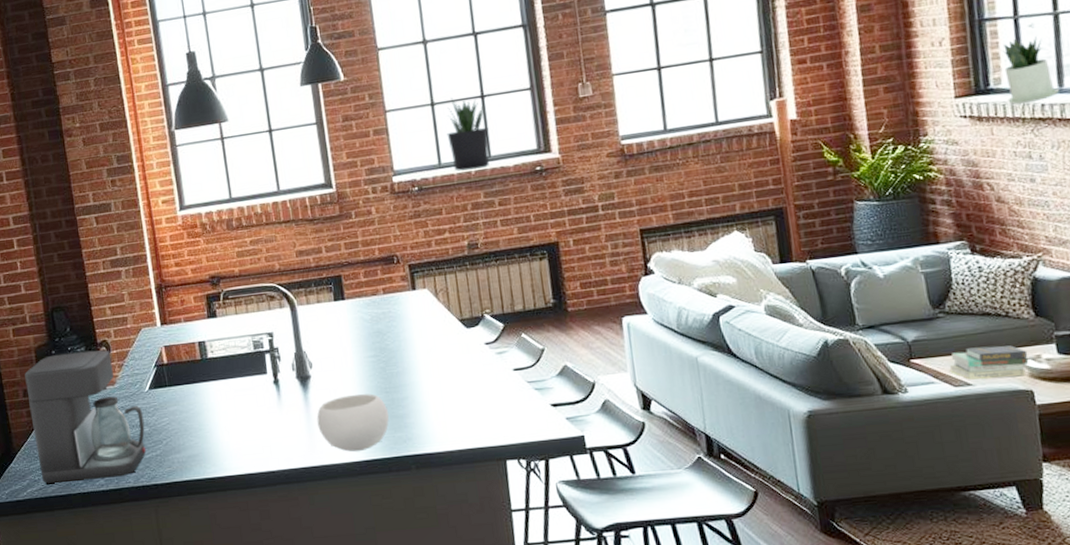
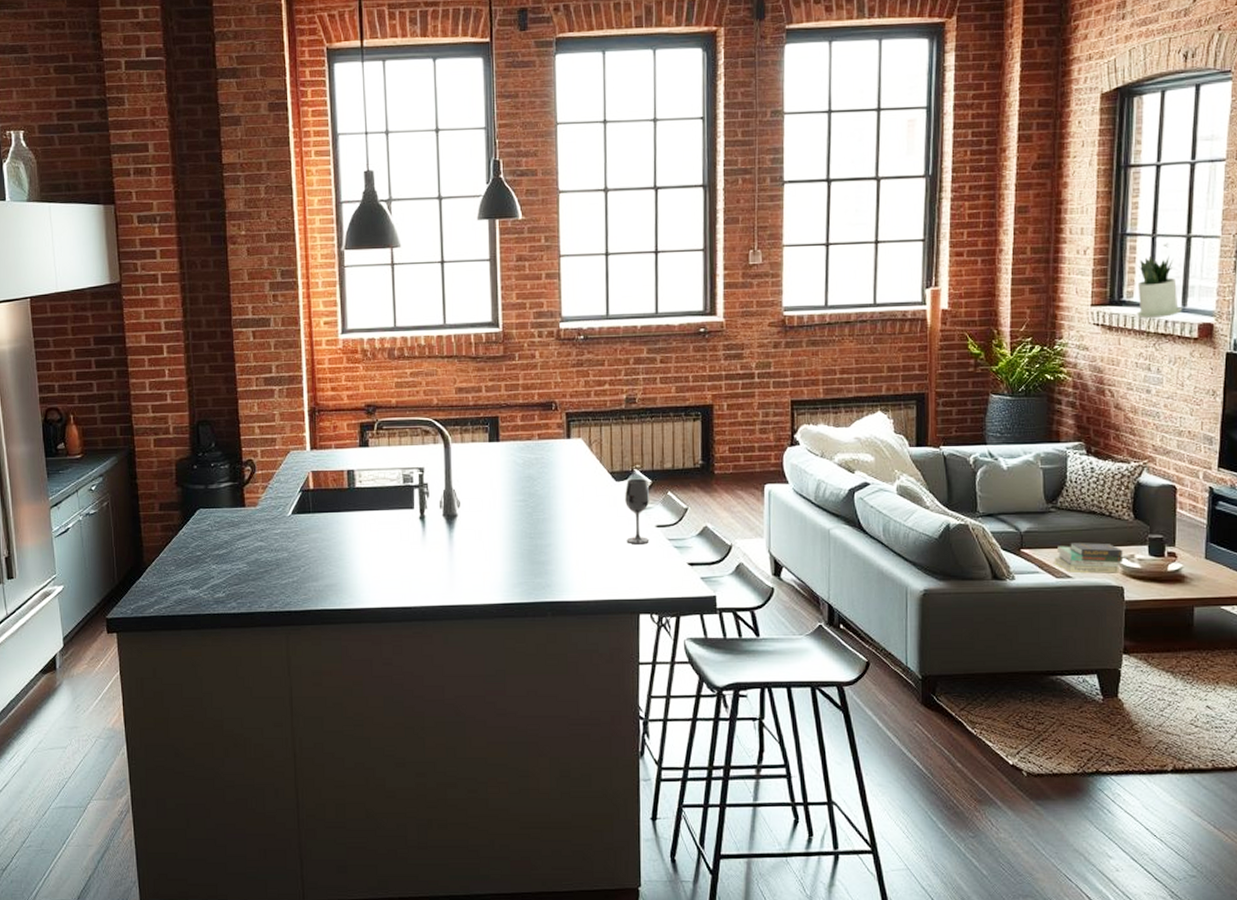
coffee maker: present [24,350,146,484] -> none [163,469,284,603]
bowl: present [316,393,389,453] -> none [459,536,530,595]
planter: present [447,98,489,171] -> none [618,250,659,324]
wine glass: none [477,323,508,391] -> present [624,478,650,545]

